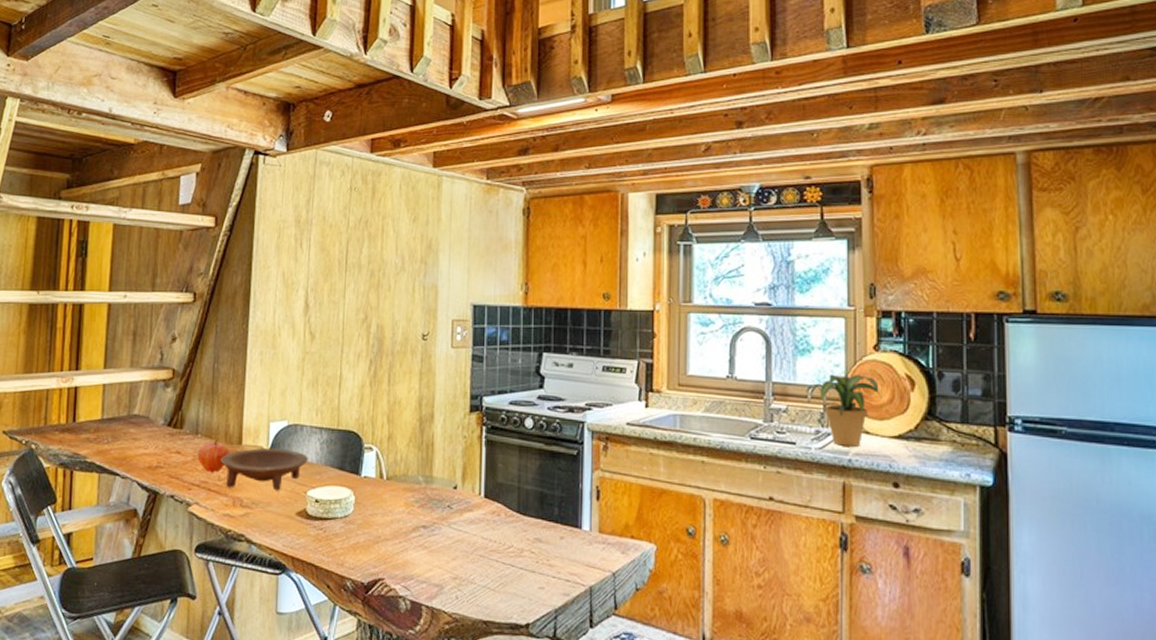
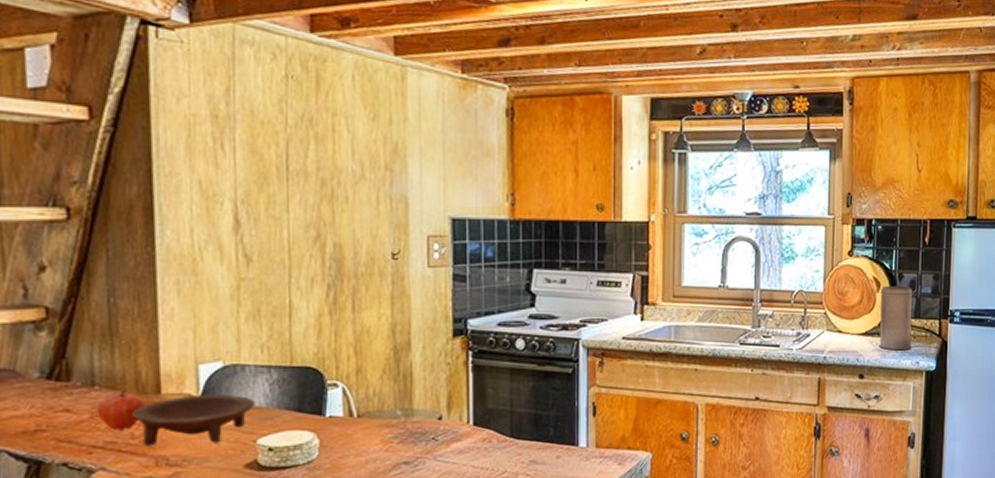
potted plant: present [805,374,882,447] -> none [789,279,853,345]
canister: none [915,384,960,460] -> present [879,285,913,351]

